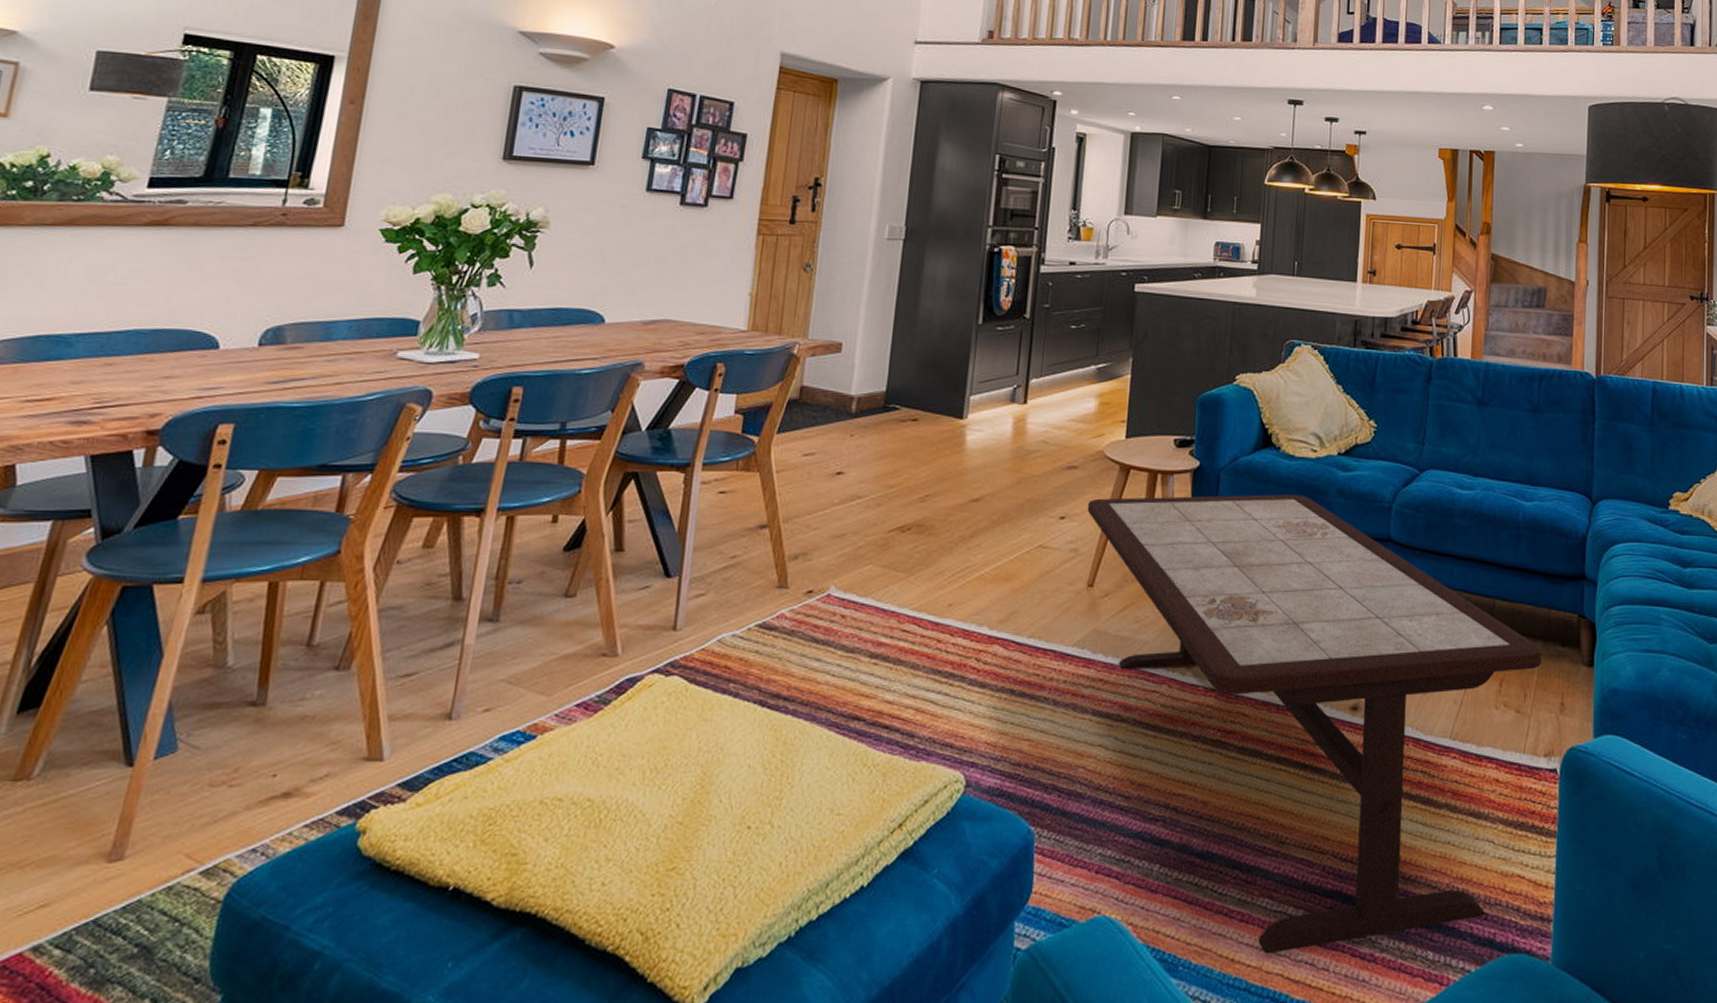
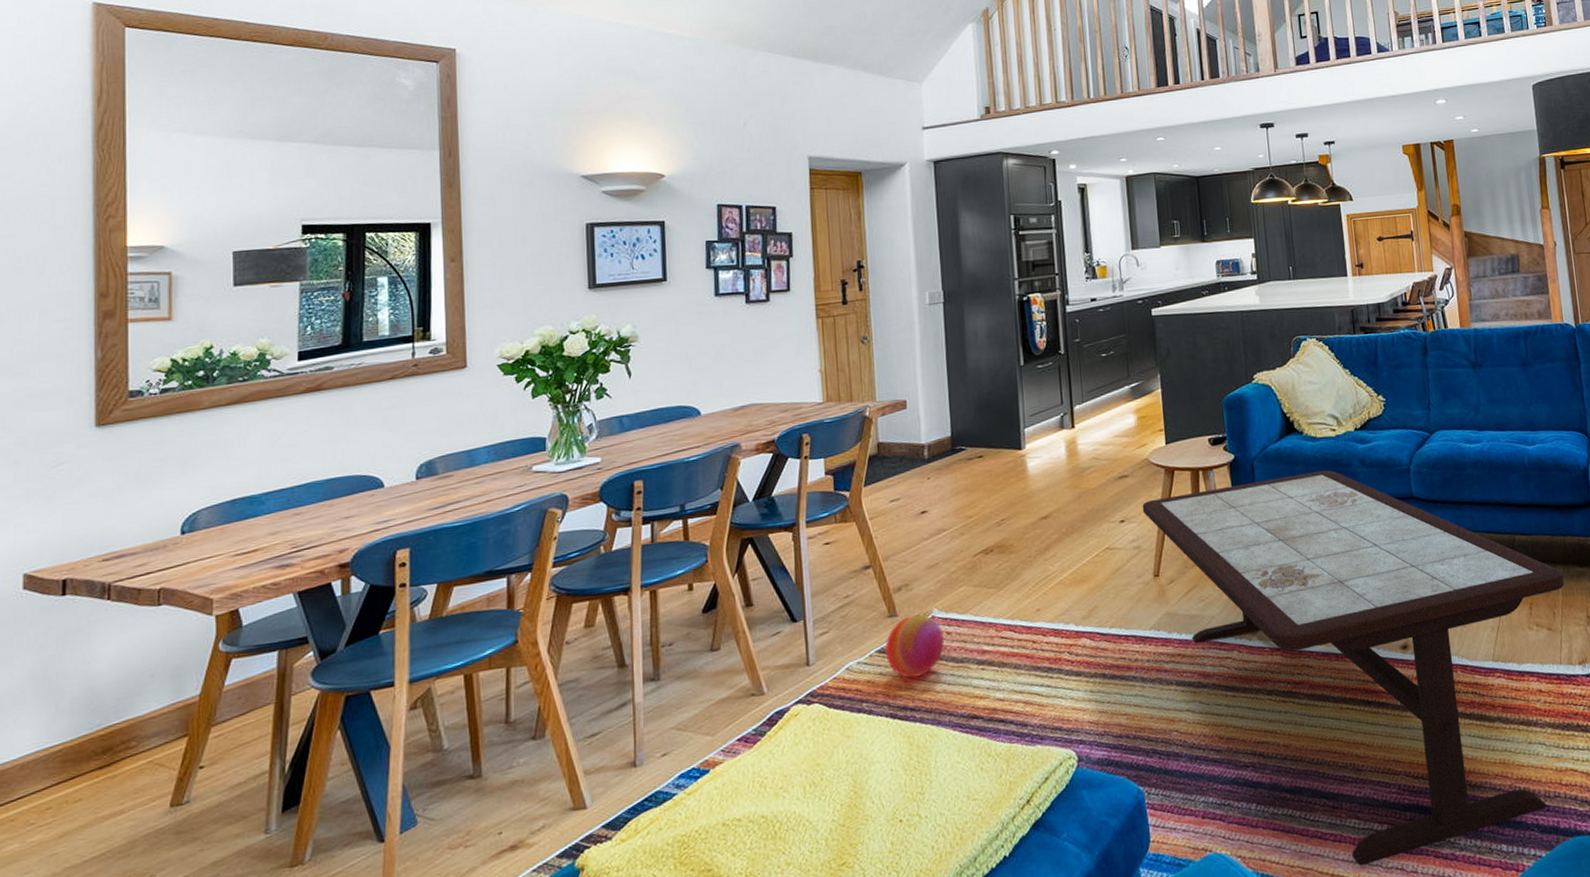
ball: none [765,588,837,663] -> present [884,614,944,679]

